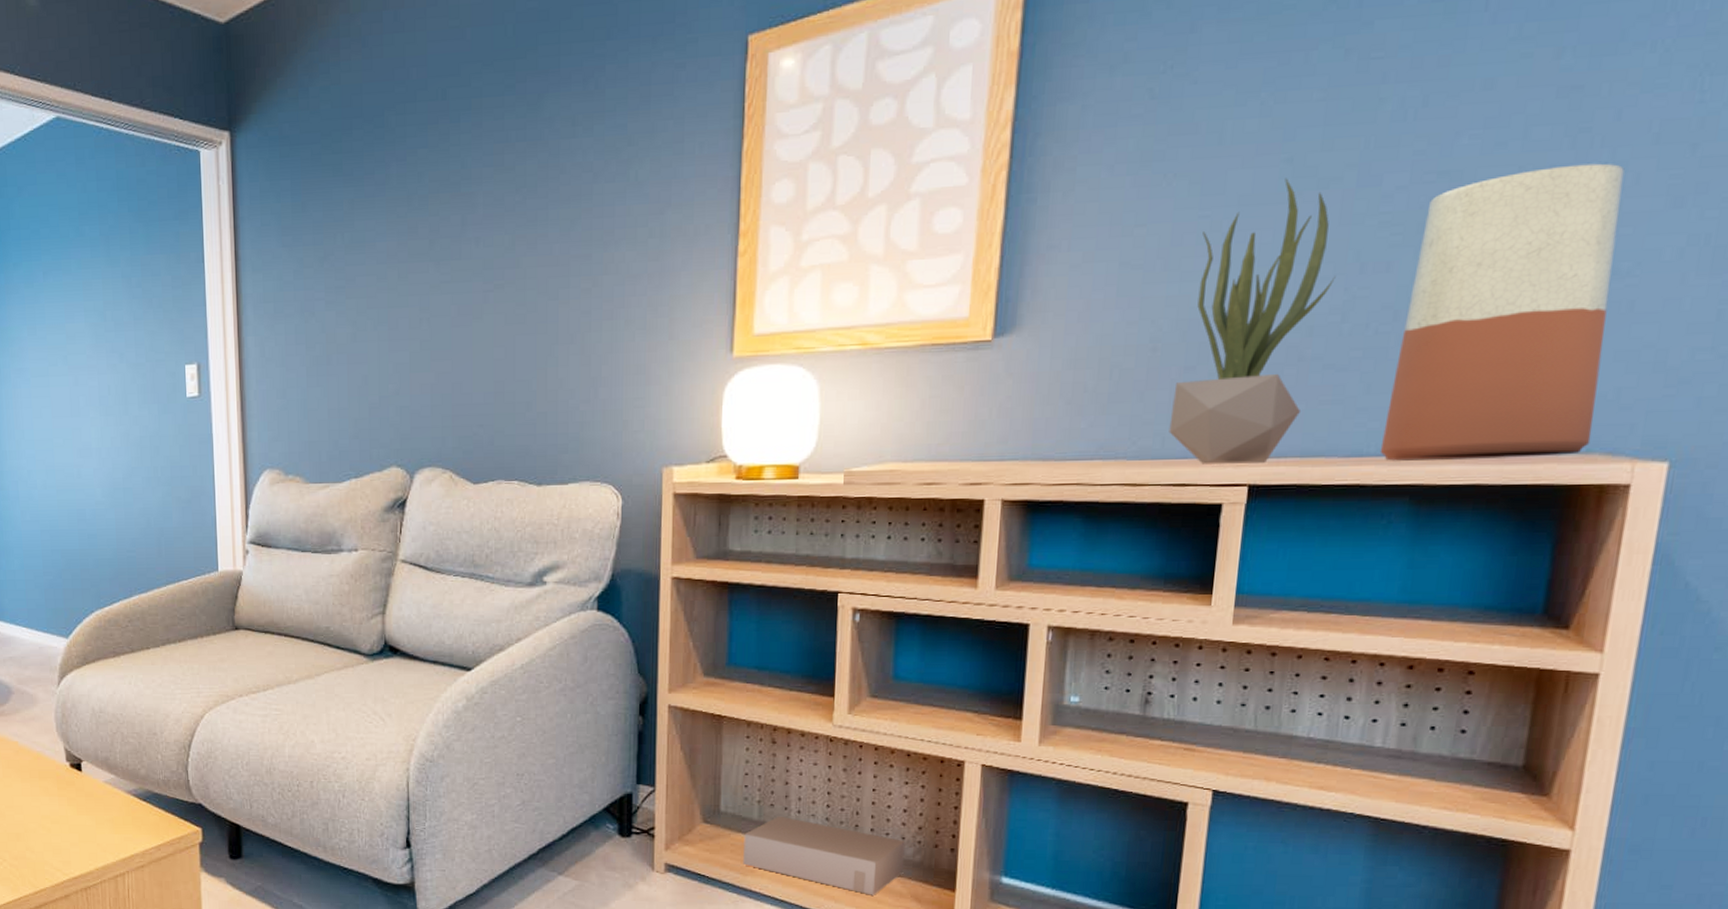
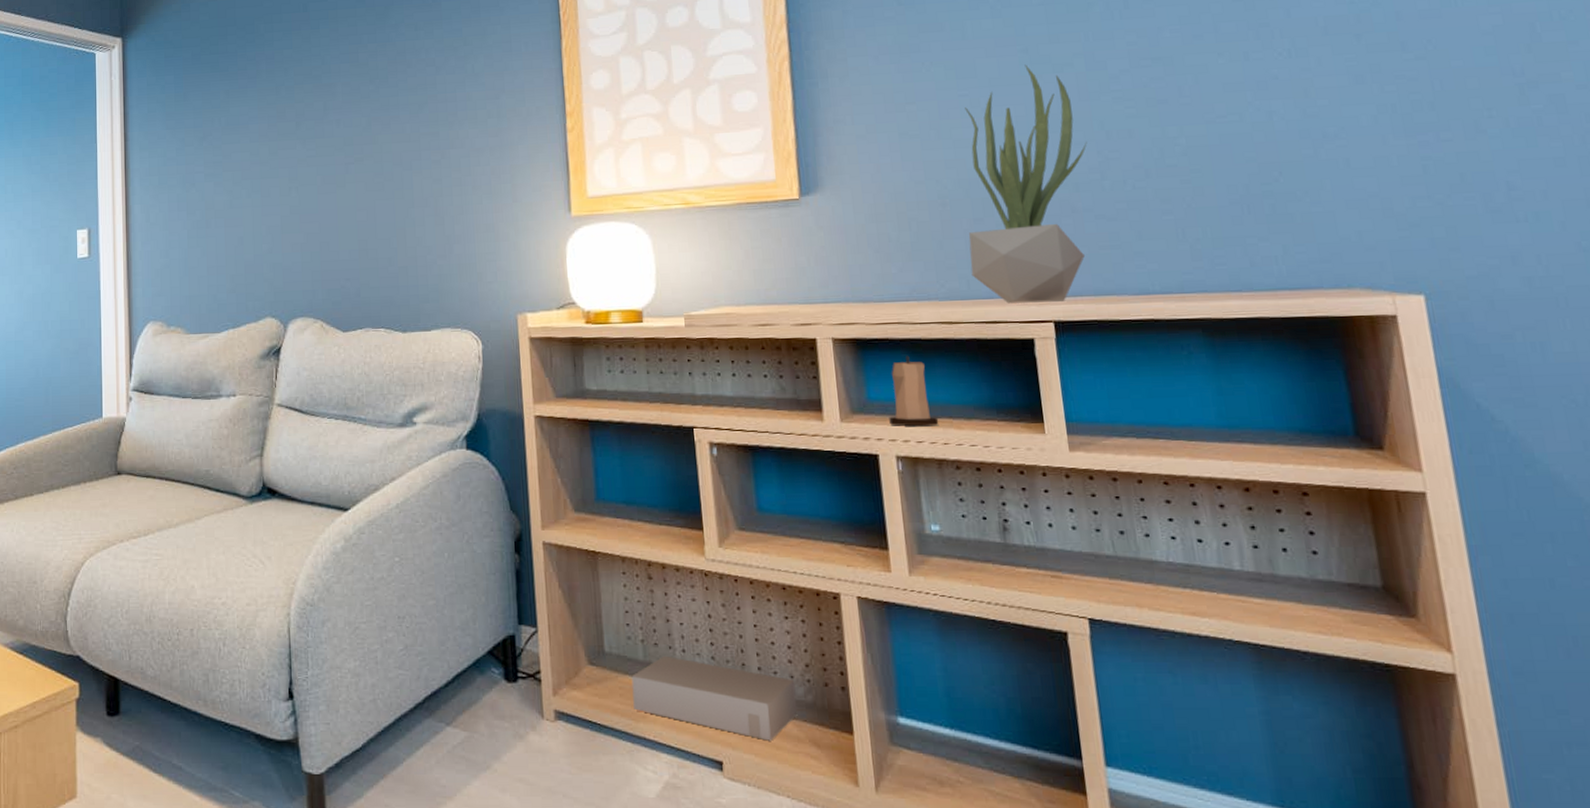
candle: none [1047,520,1101,596] -> present [889,355,939,427]
vase: present [1379,163,1625,461] -> none [1150,50,1349,298]

